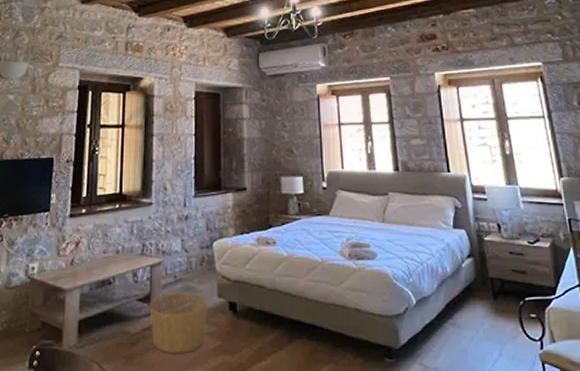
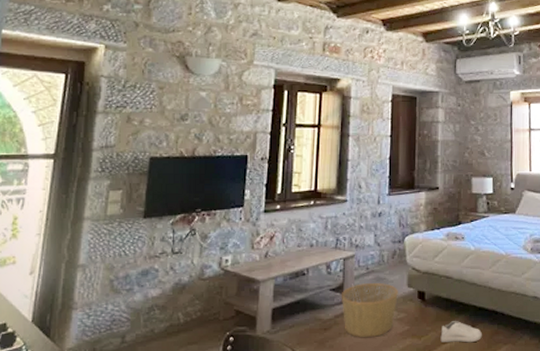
shoe: none [255,336,300,361] -> present [440,321,482,343]

